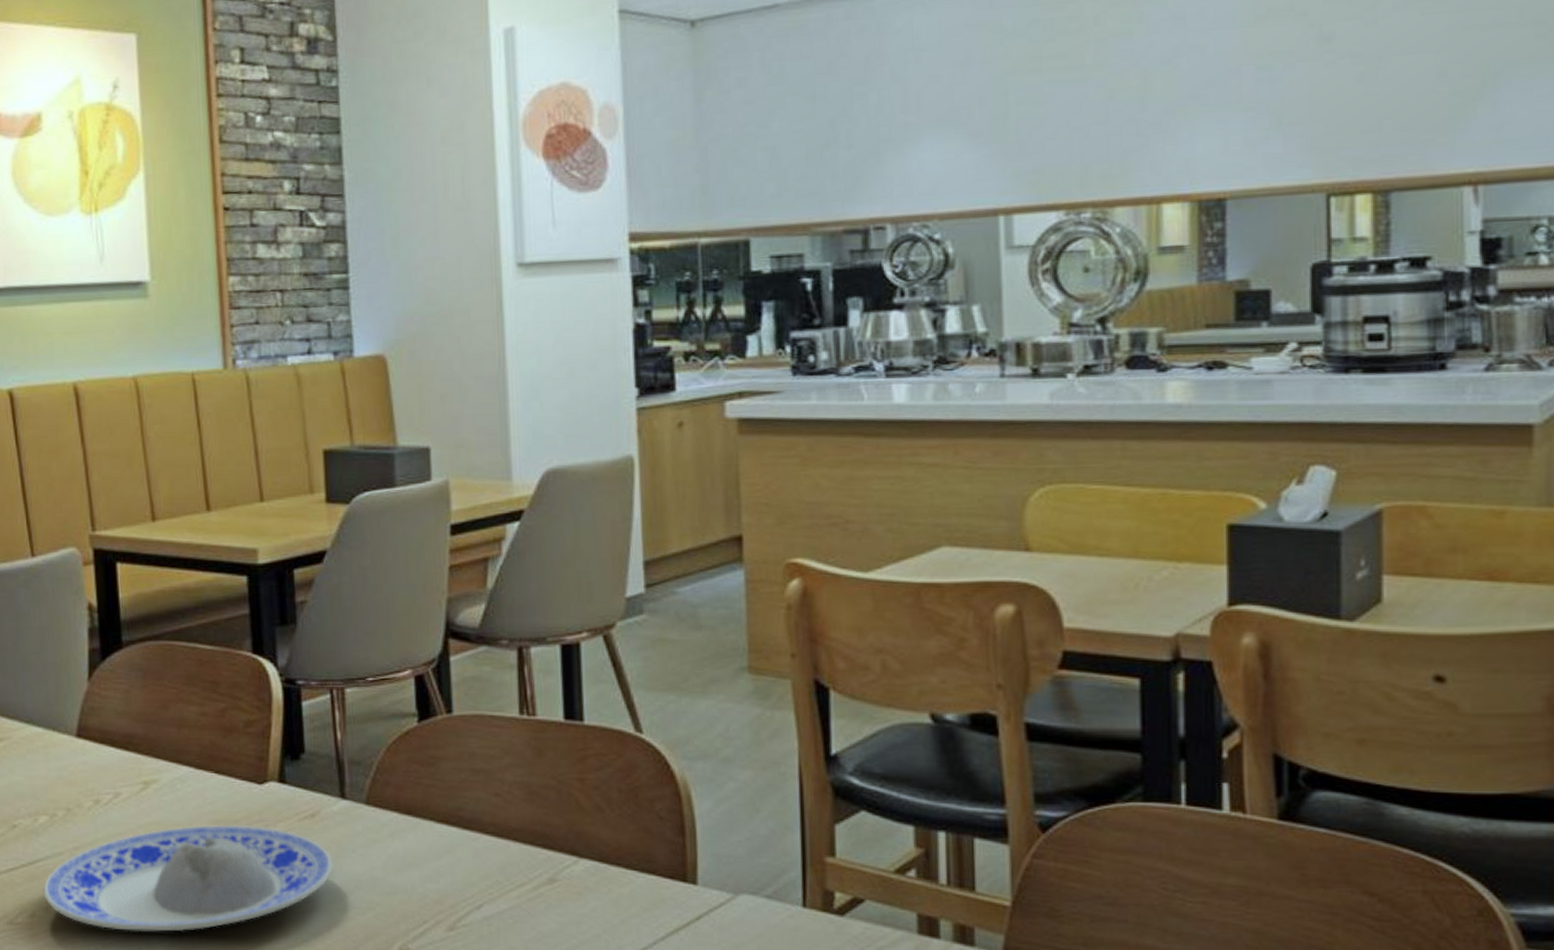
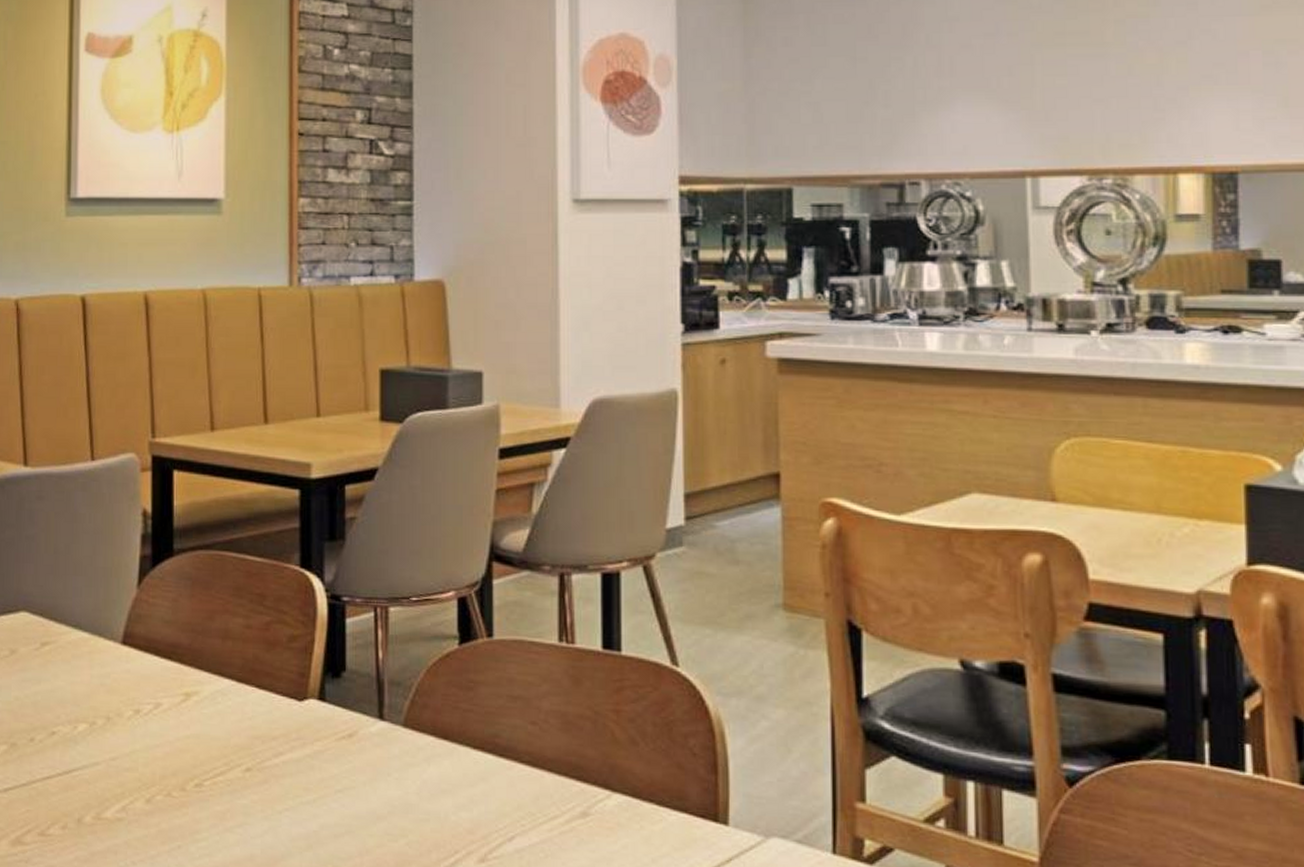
plate: present [43,824,333,932] -> none [77,740,367,852]

